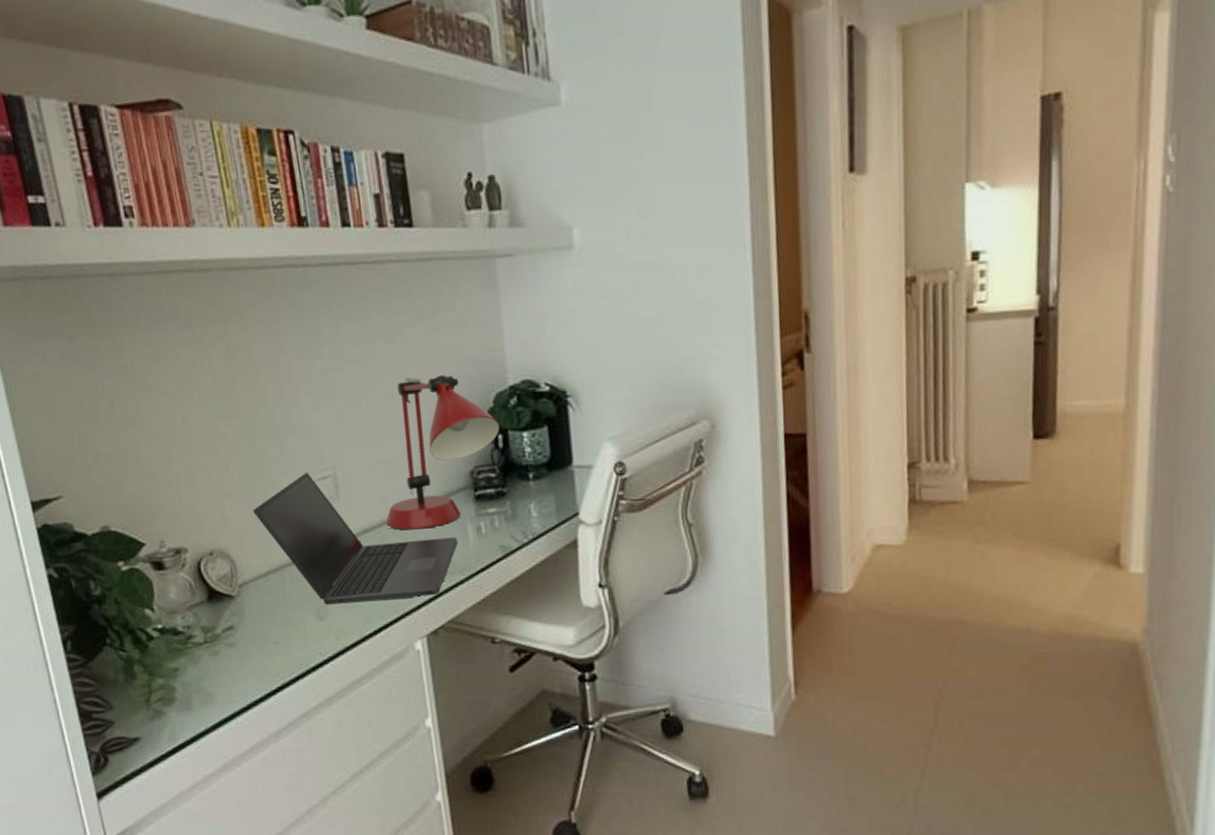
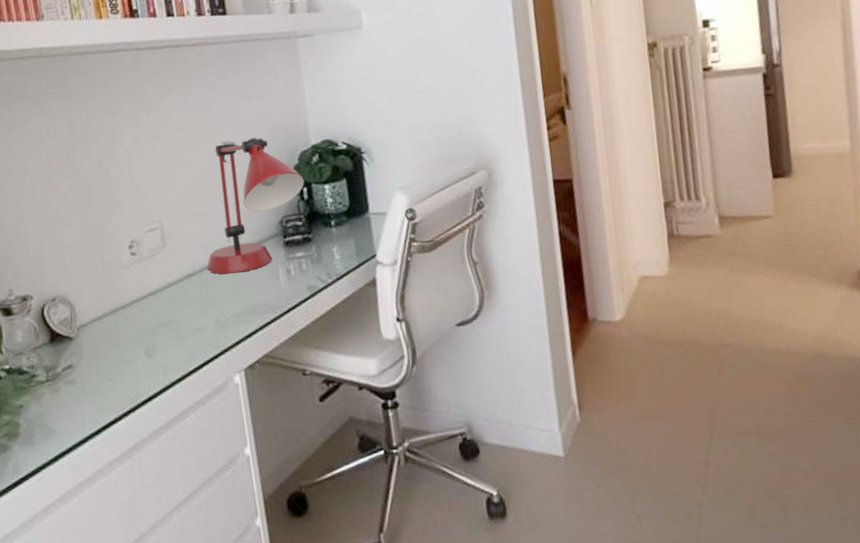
laptop: present [253,472,458,605] -> none [90,225,271,344]

